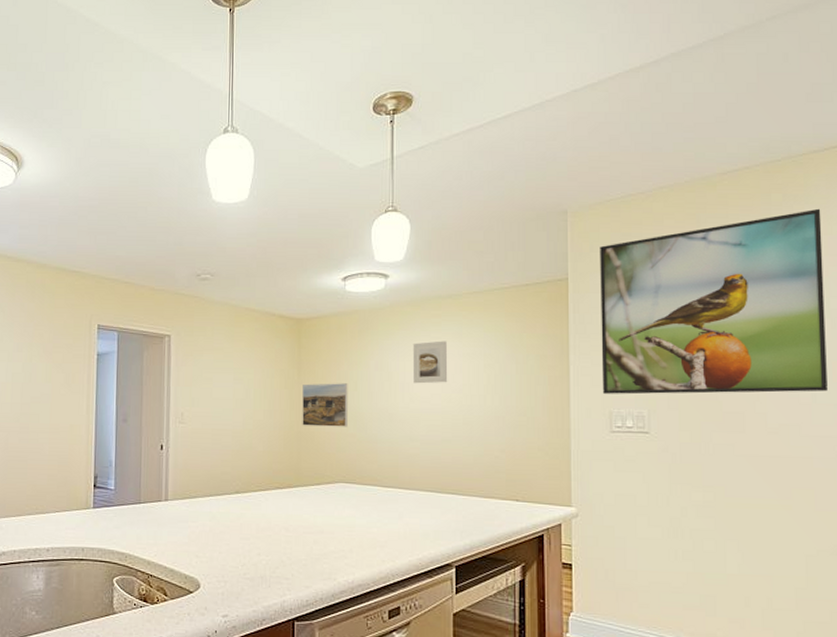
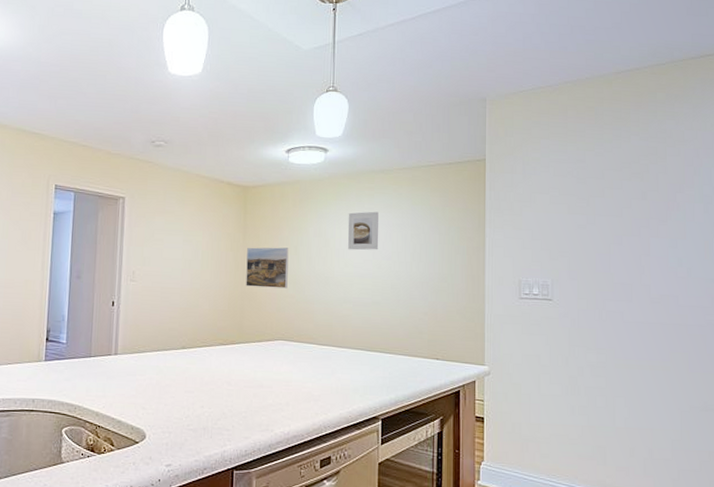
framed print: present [600,208,828,395] -> none [513,107,700,267]

